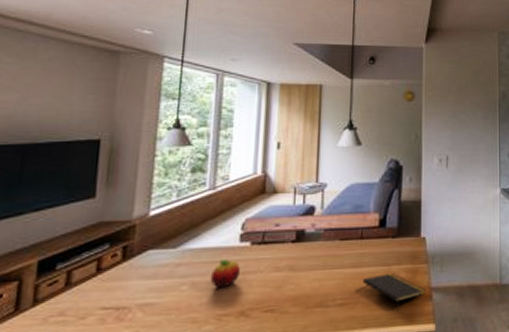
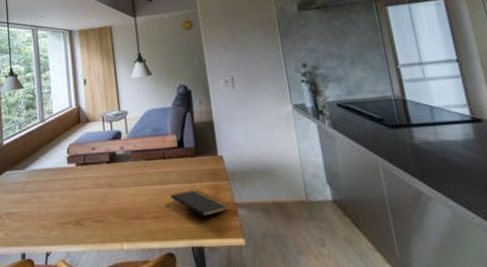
fruit: present [210,259,240,288] -> none [50,178,71,202]

